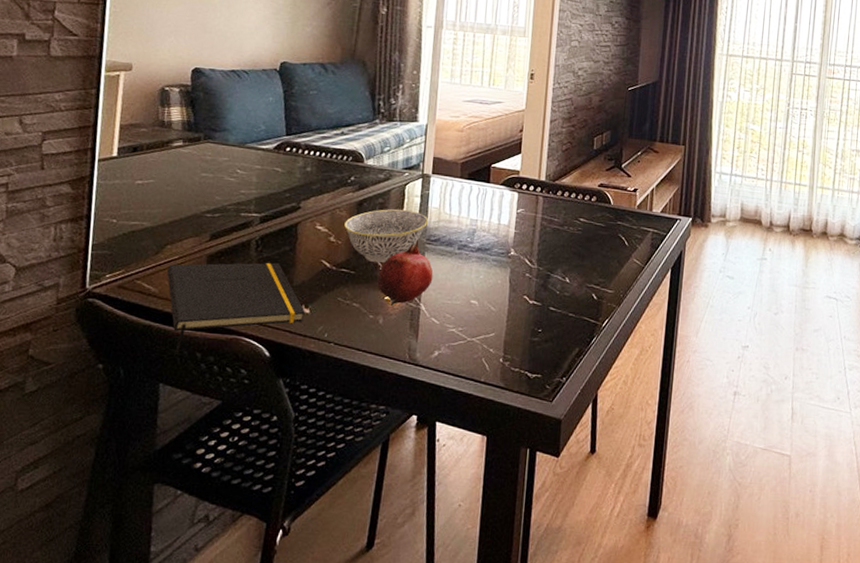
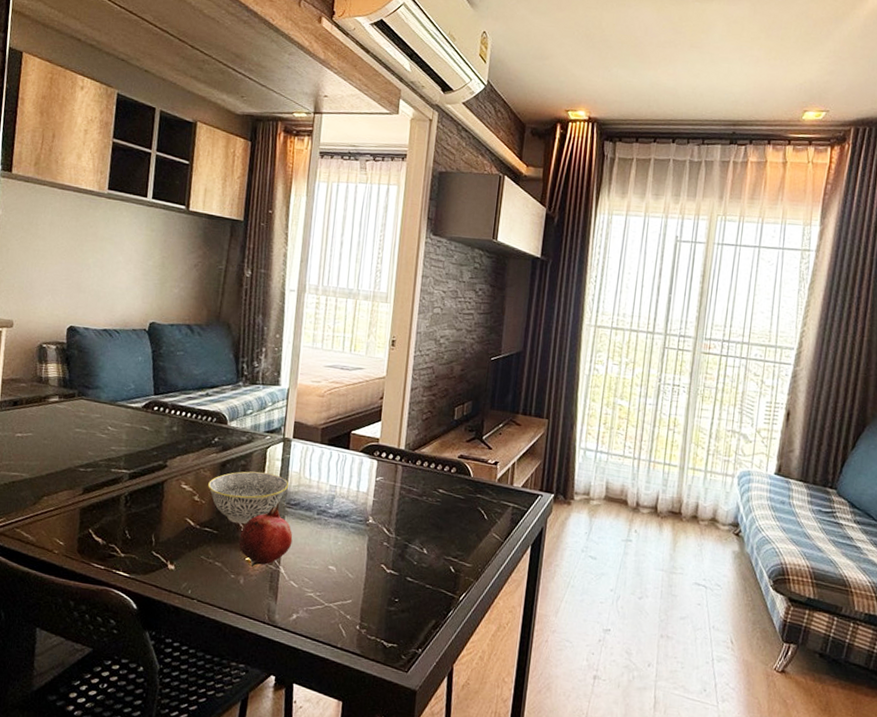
notepad: present [166,262,305,354] -> none [43,515,170,602]

